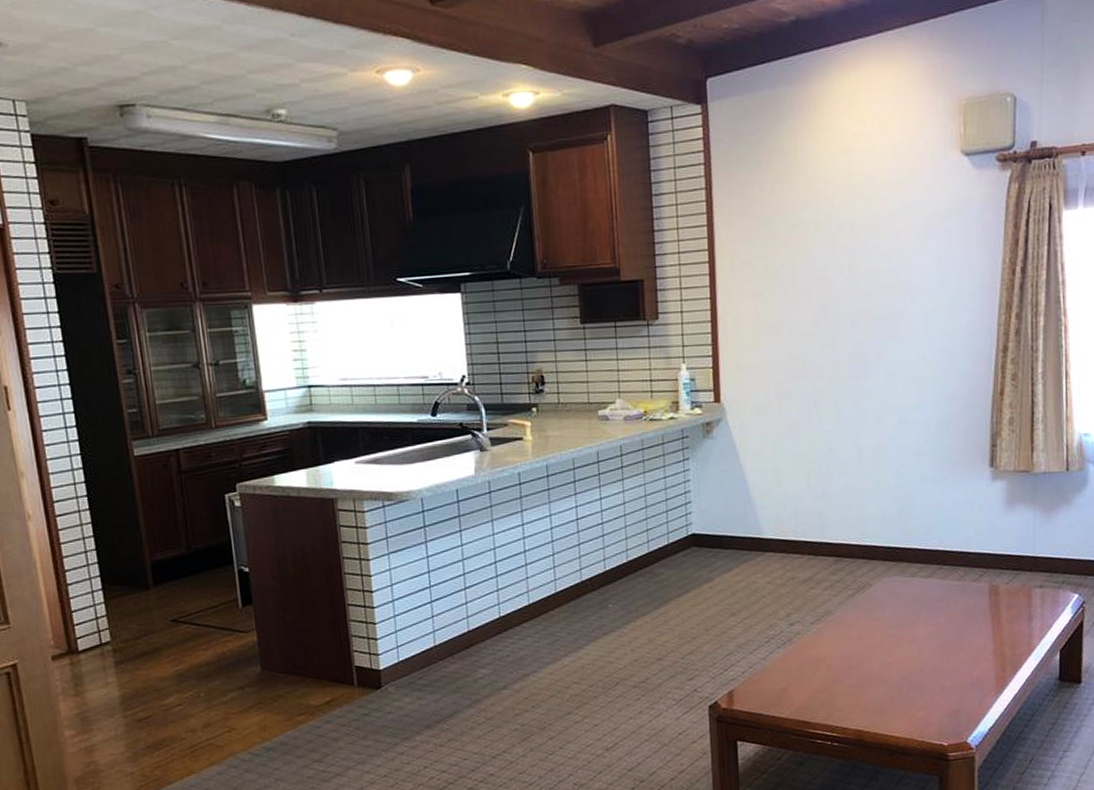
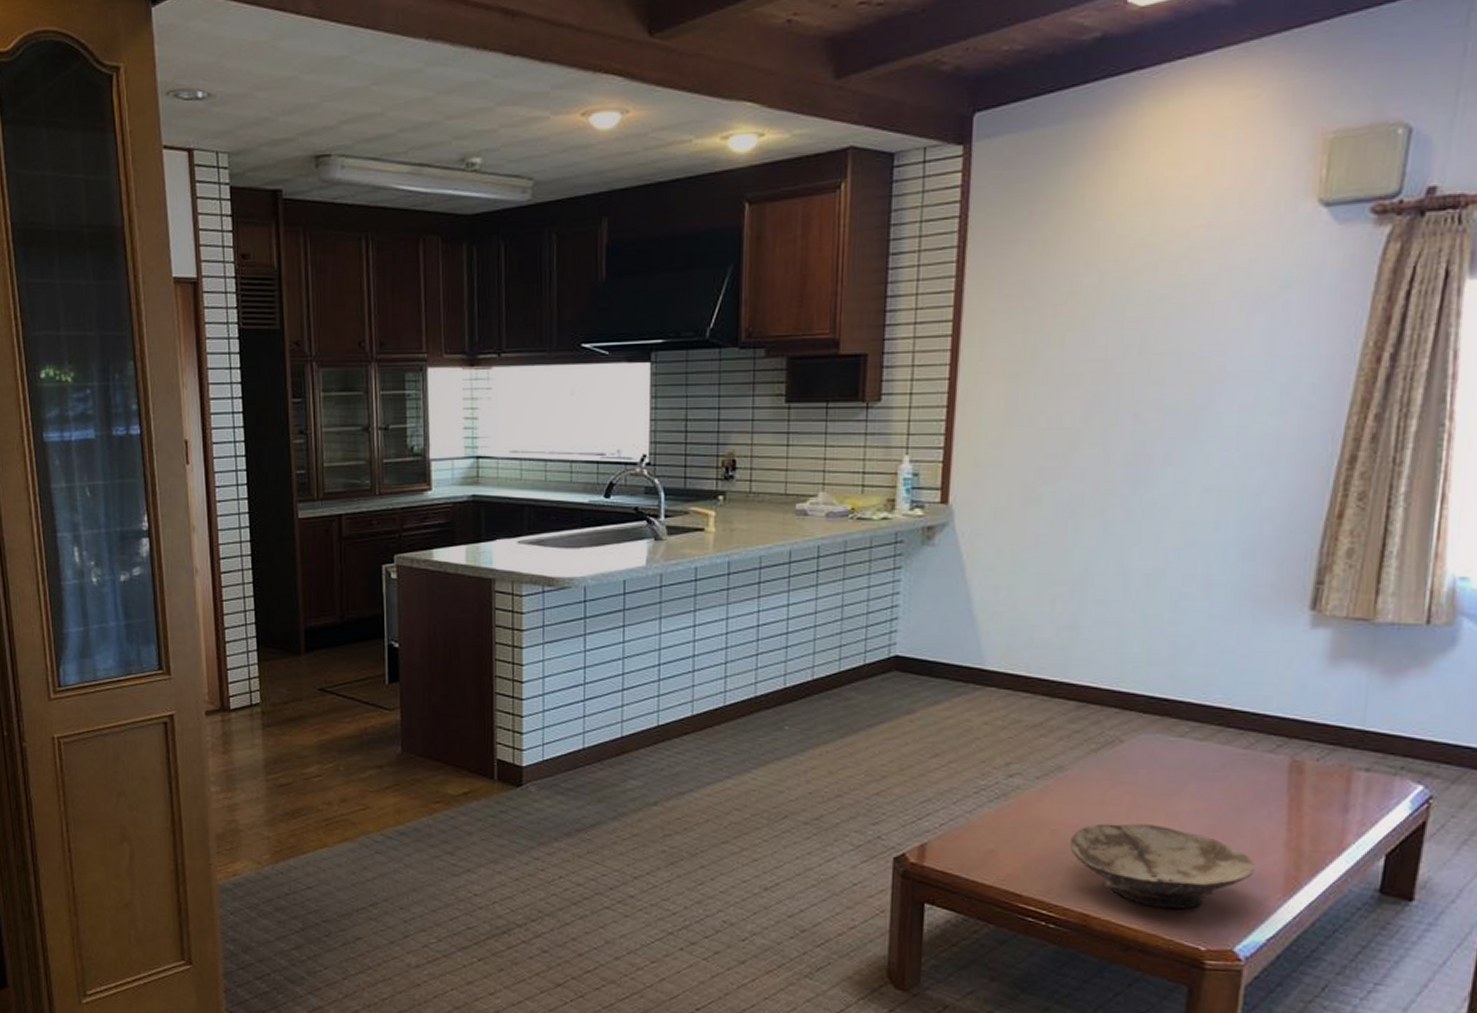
bowl: none [842,649,975,717] -> present [1070,823,1256,910]

